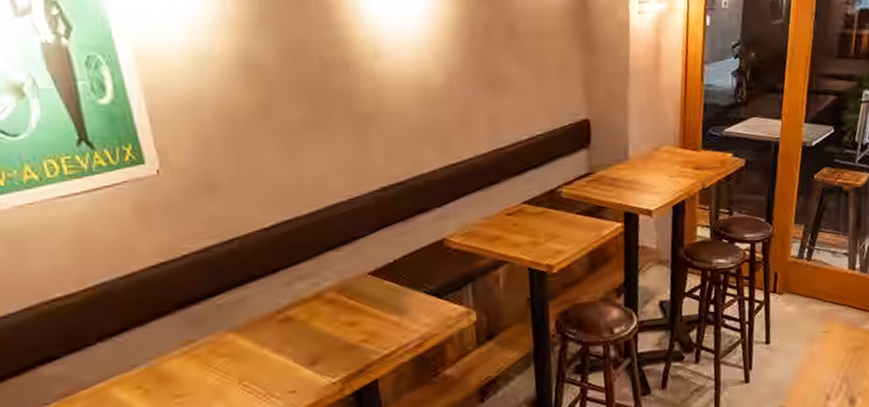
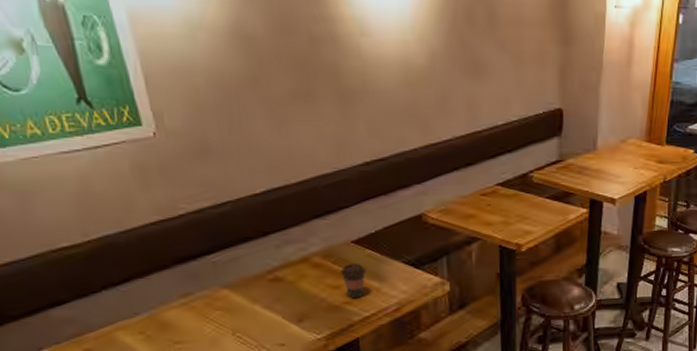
coffee cup: none [355,297,384,336] -> present [339,264,366,299]

